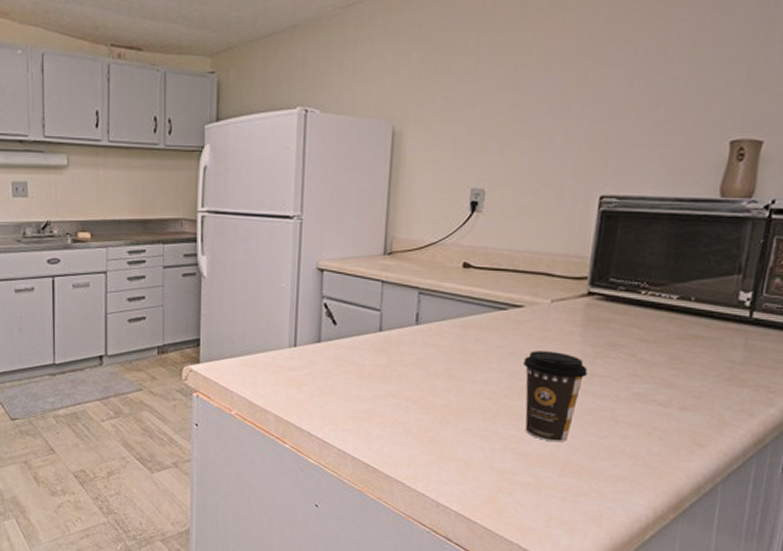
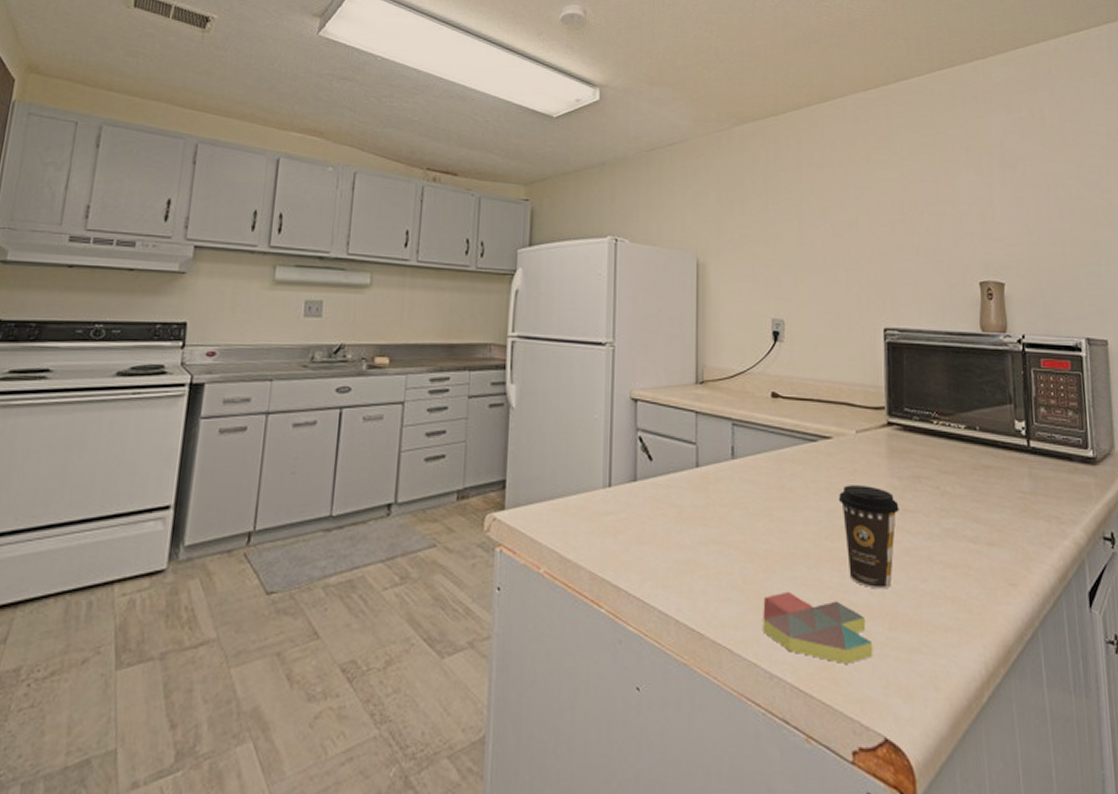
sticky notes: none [434,439,541,500] -> present [763,591,873,664]

